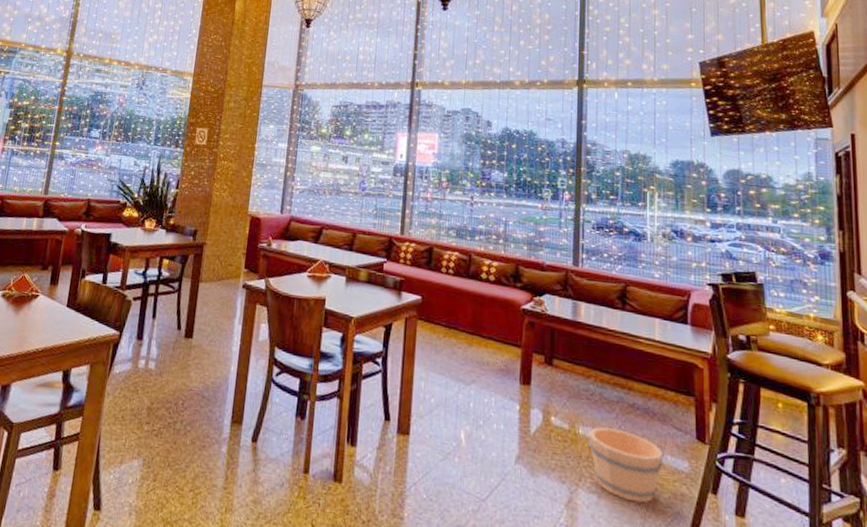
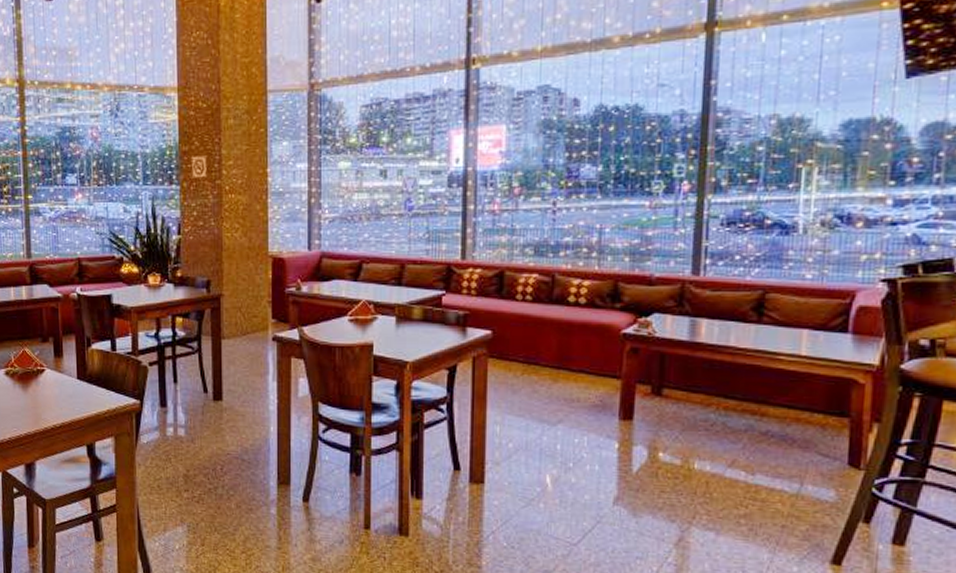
bucket: present [588,427,663,503] -> none [705,460,803,538]

